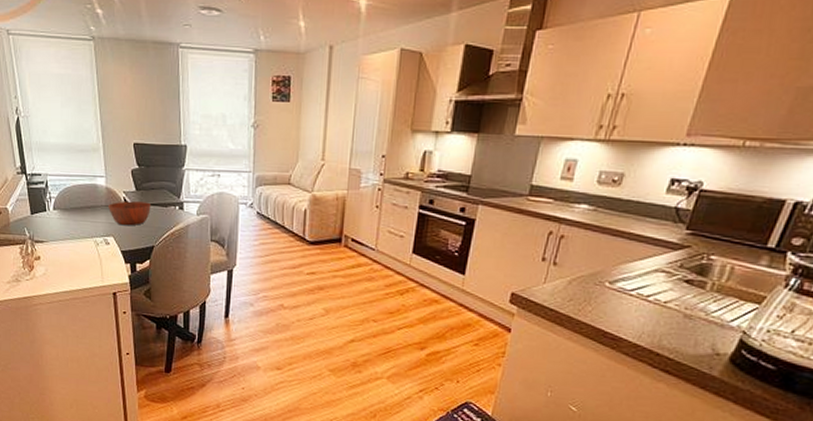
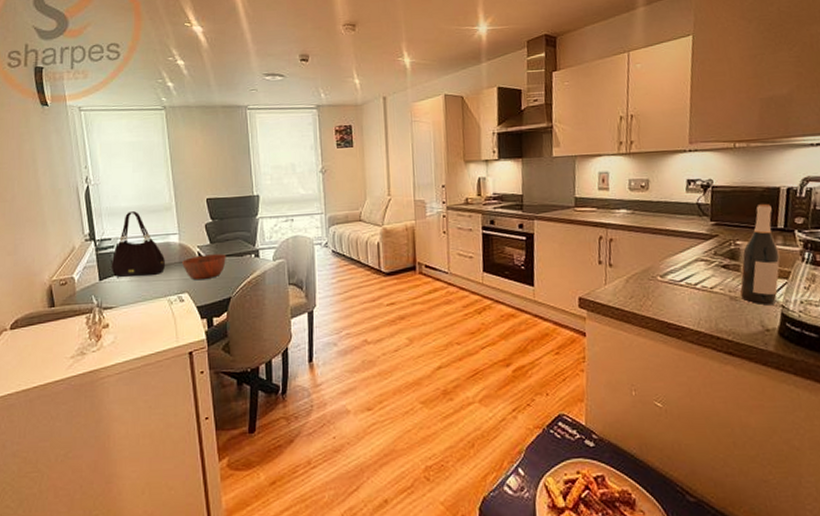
handbag: none [41,149,92,215] -> present [111,211,165,277]
wine bottle: none [696,216,768,329] -> present [739,203,780,305]

